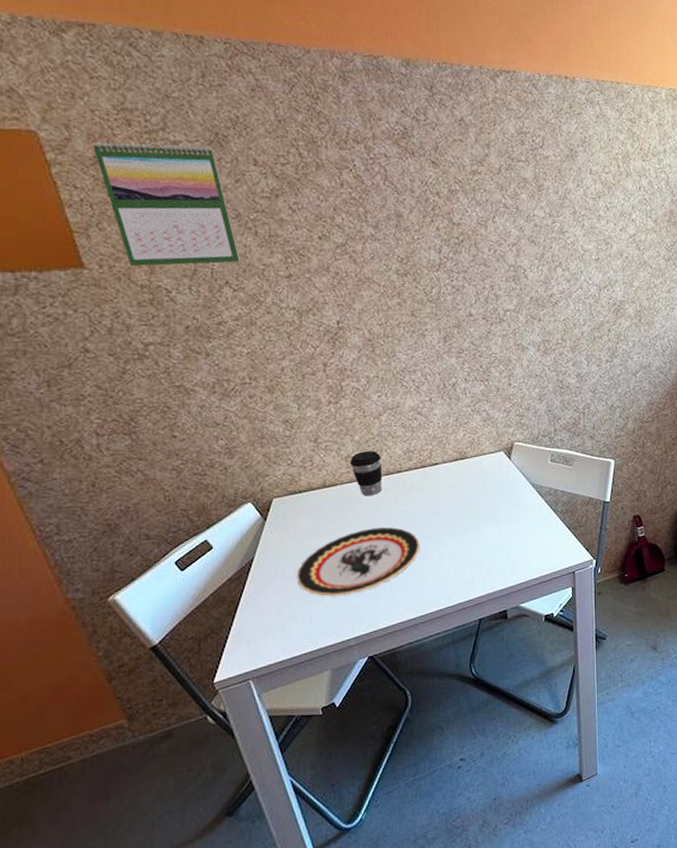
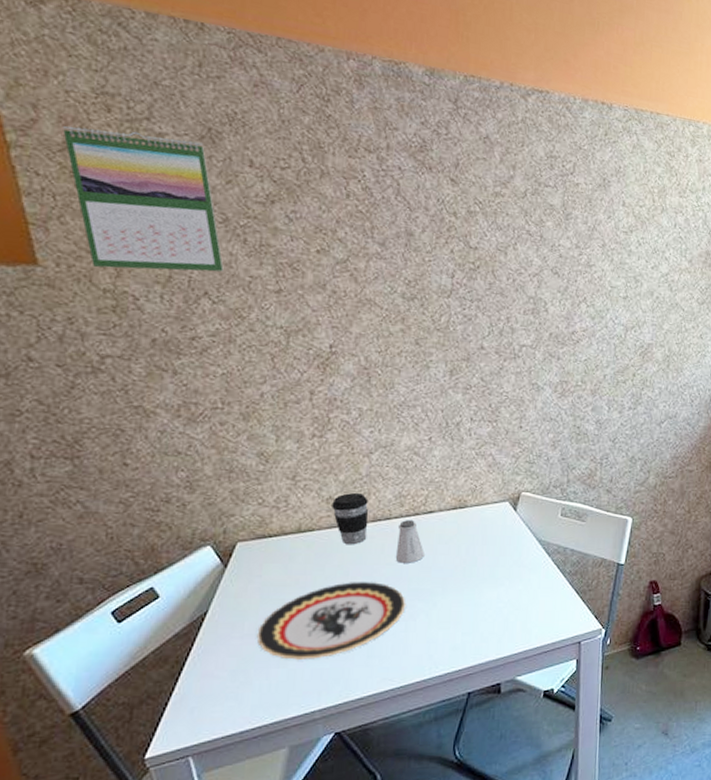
saltshaker: none [408,472,433,510] -> present [395,520,425,563]

